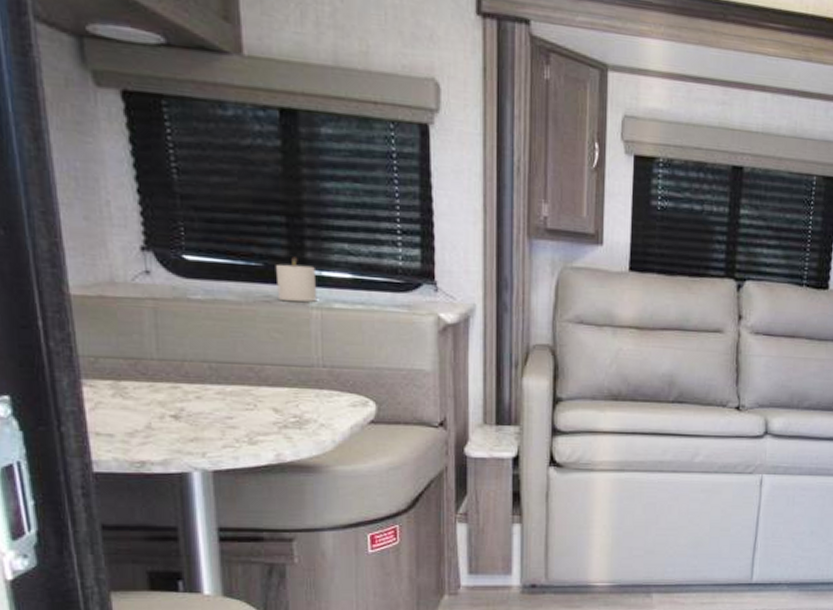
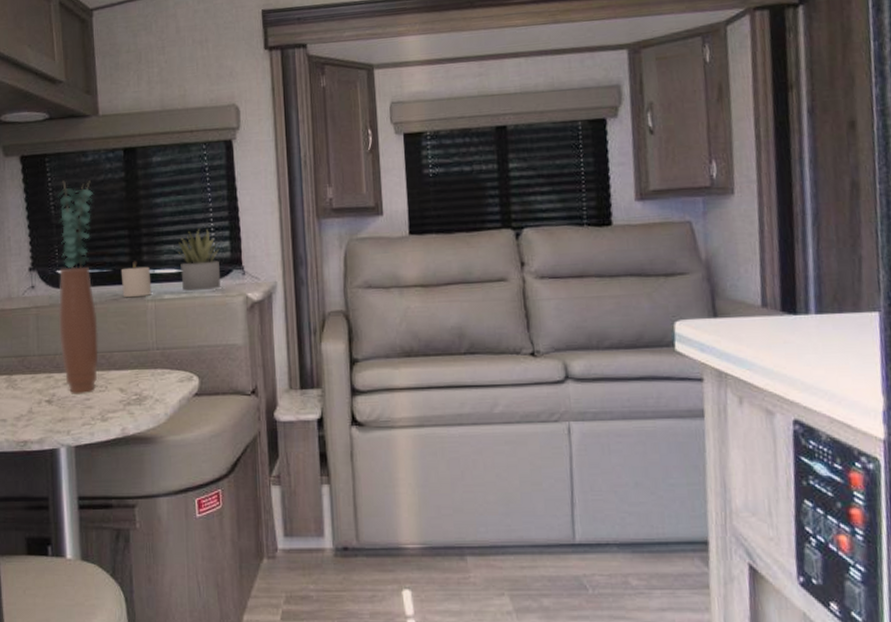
vase: none [180,135,245,412] -> present [57,180,99,395]
succulent plant: none [353,228,408,304] -> present [178,228,222,292]

